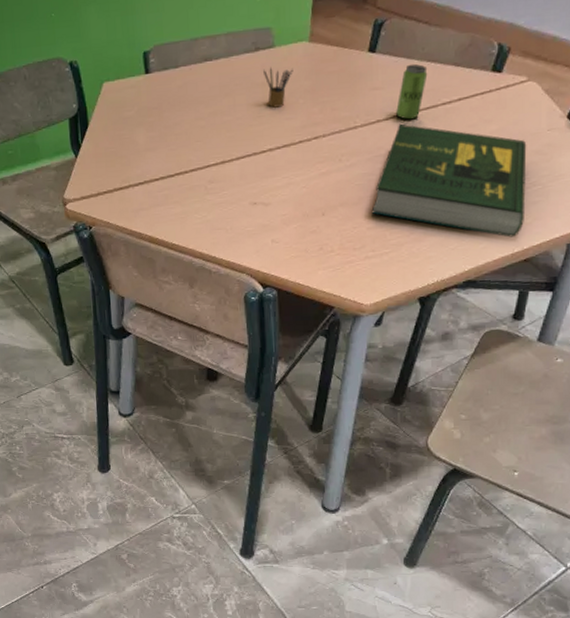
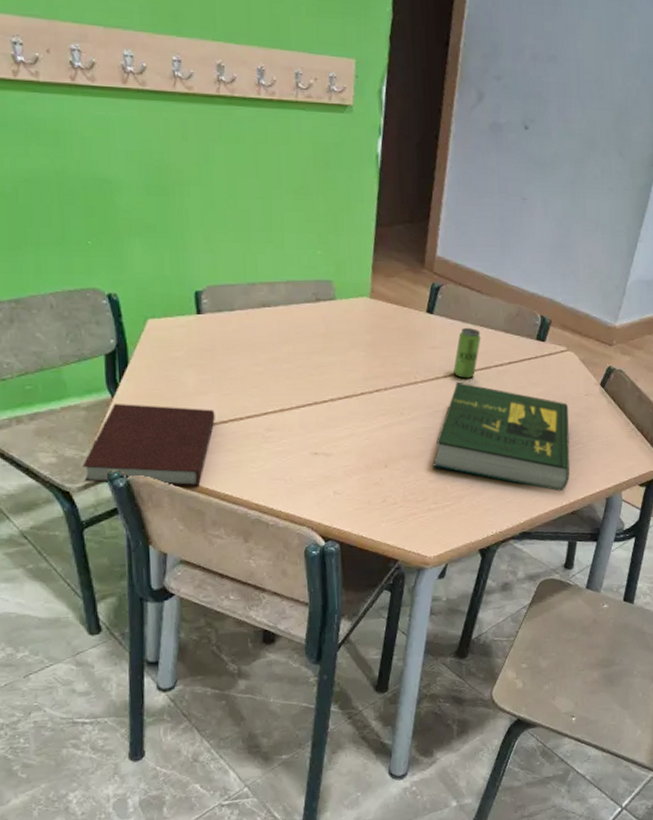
notebook: none [54,162,163,237] -> present [82,403,215,487]
pencil box: present [263,67,293,108] -> none [324,318,355,359]

